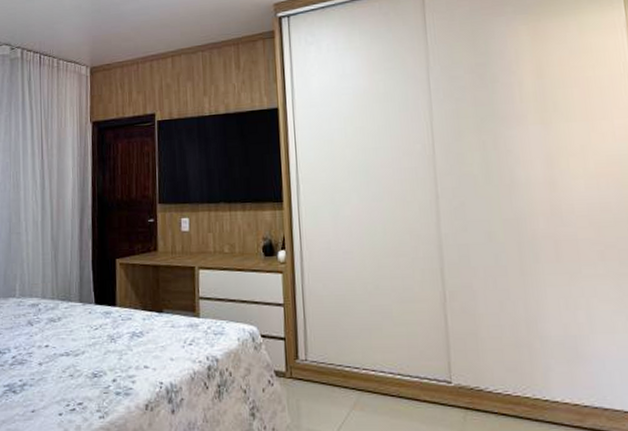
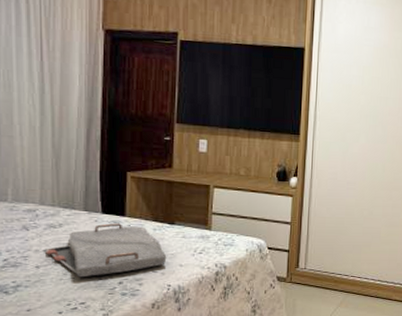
serving tray: none [47,314,157,375] -> present [45,223,167,278]

